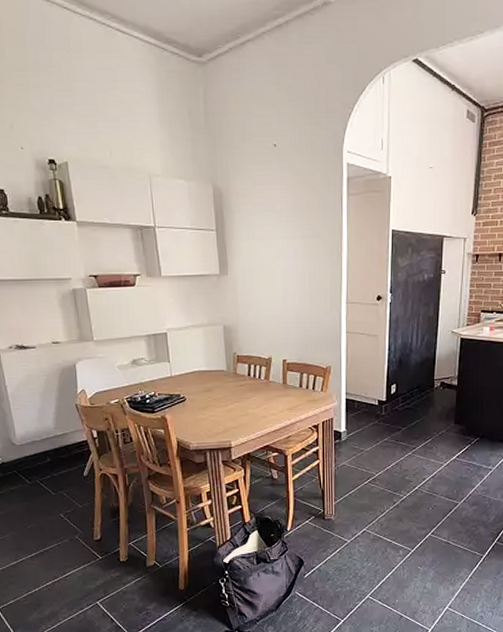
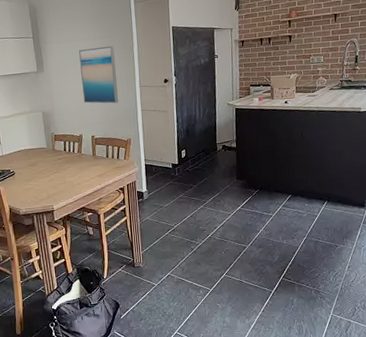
wall art: none [274,248,319,321] -> present [79,45,118,104]

